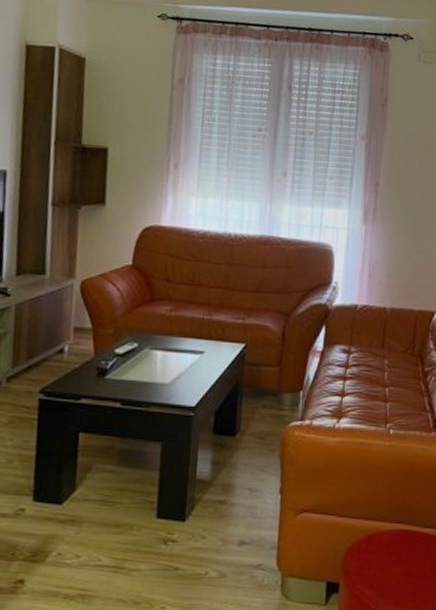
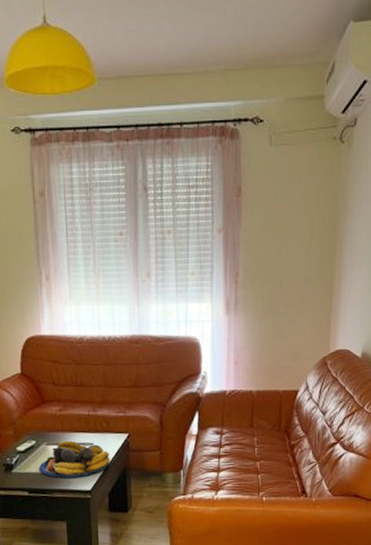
fruit bowl: none [138,346,222,391] -> present [39,440,111,478]

